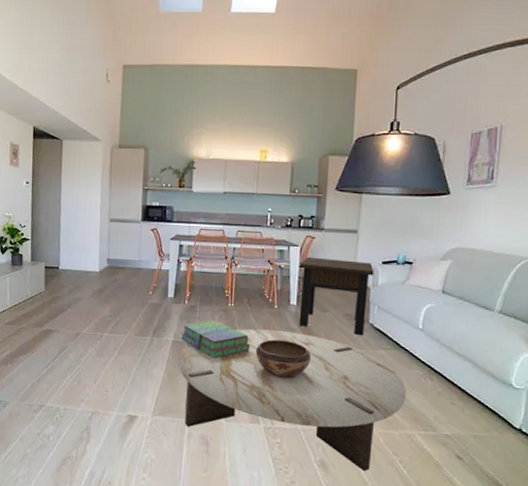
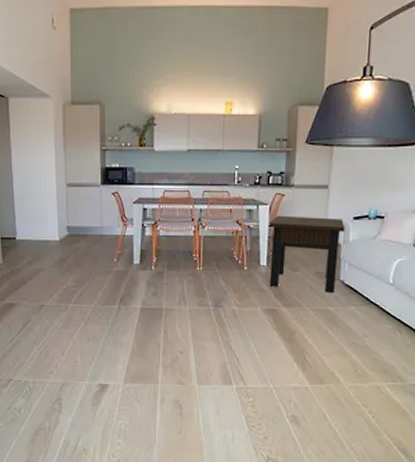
coffee table: present [178,328,407,472] -> none [148,292,376,424]
stack of books: present [181,320,250,359] -> none [149,285,220,324]
decorative bowl: present [255,339,312,379] -> none [225,301,283,339]

